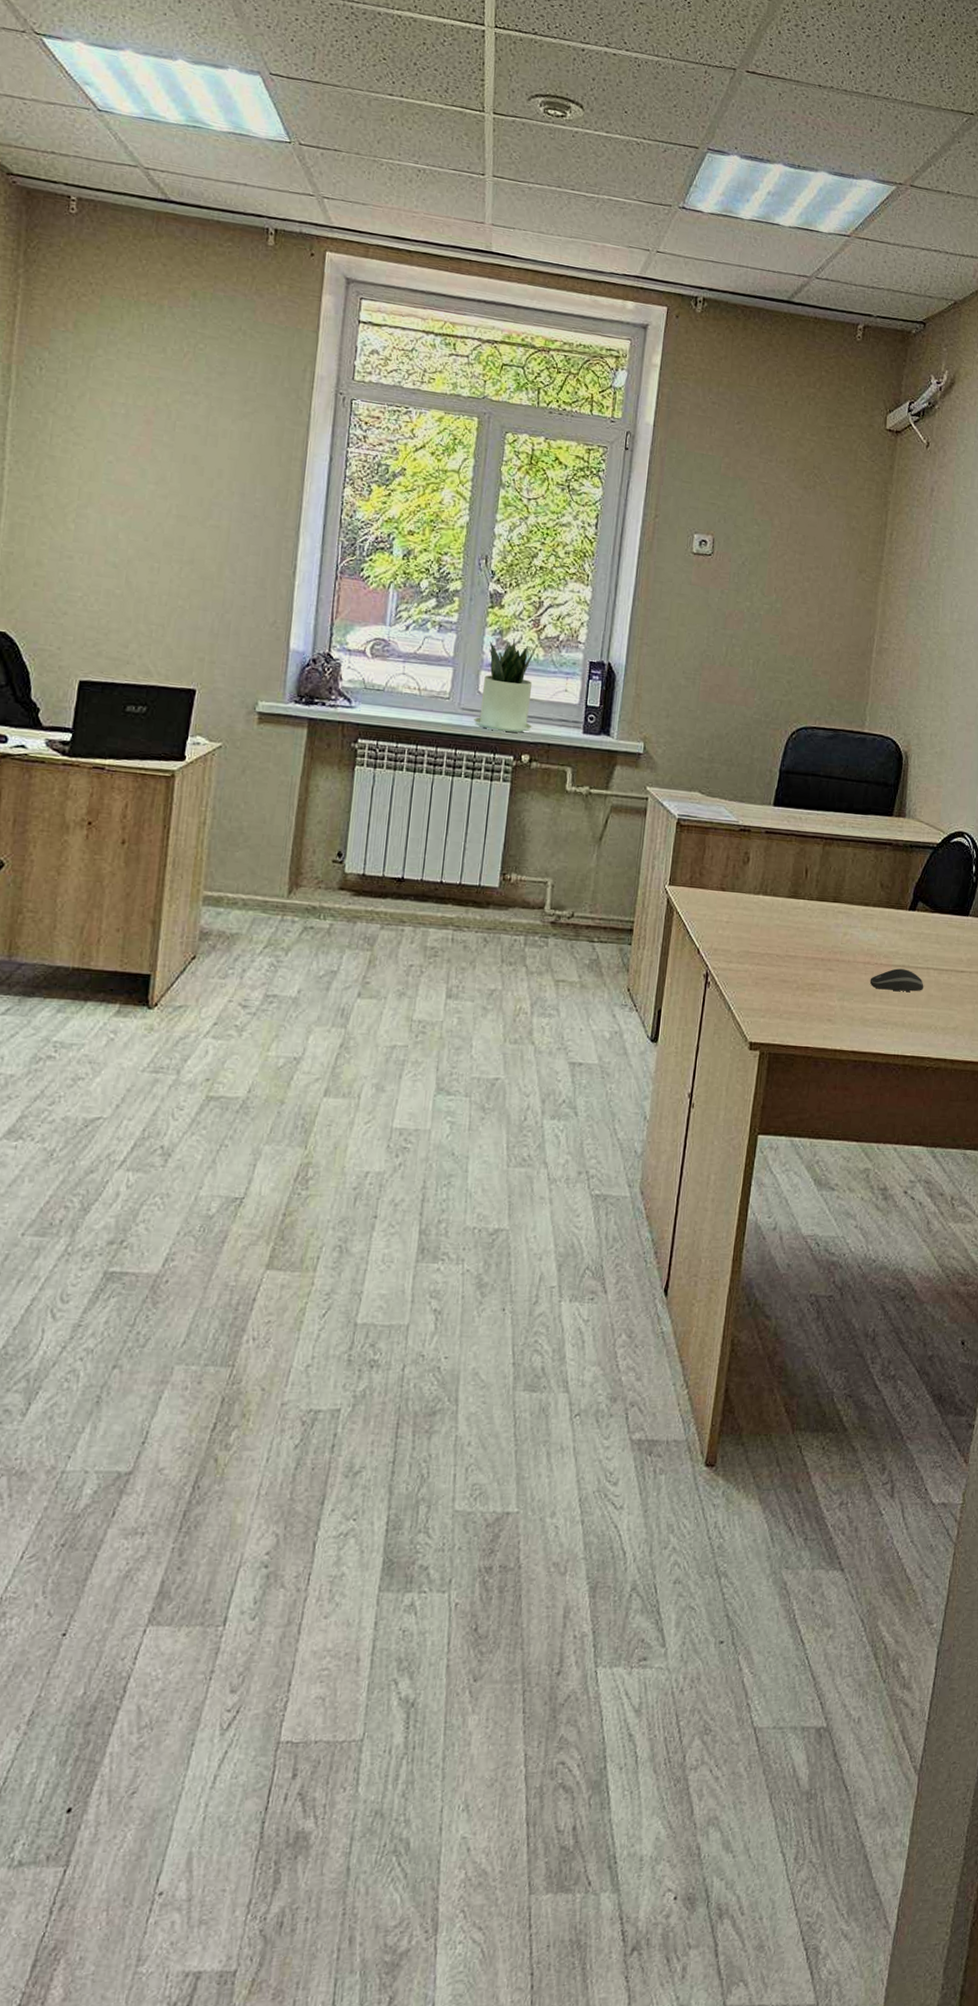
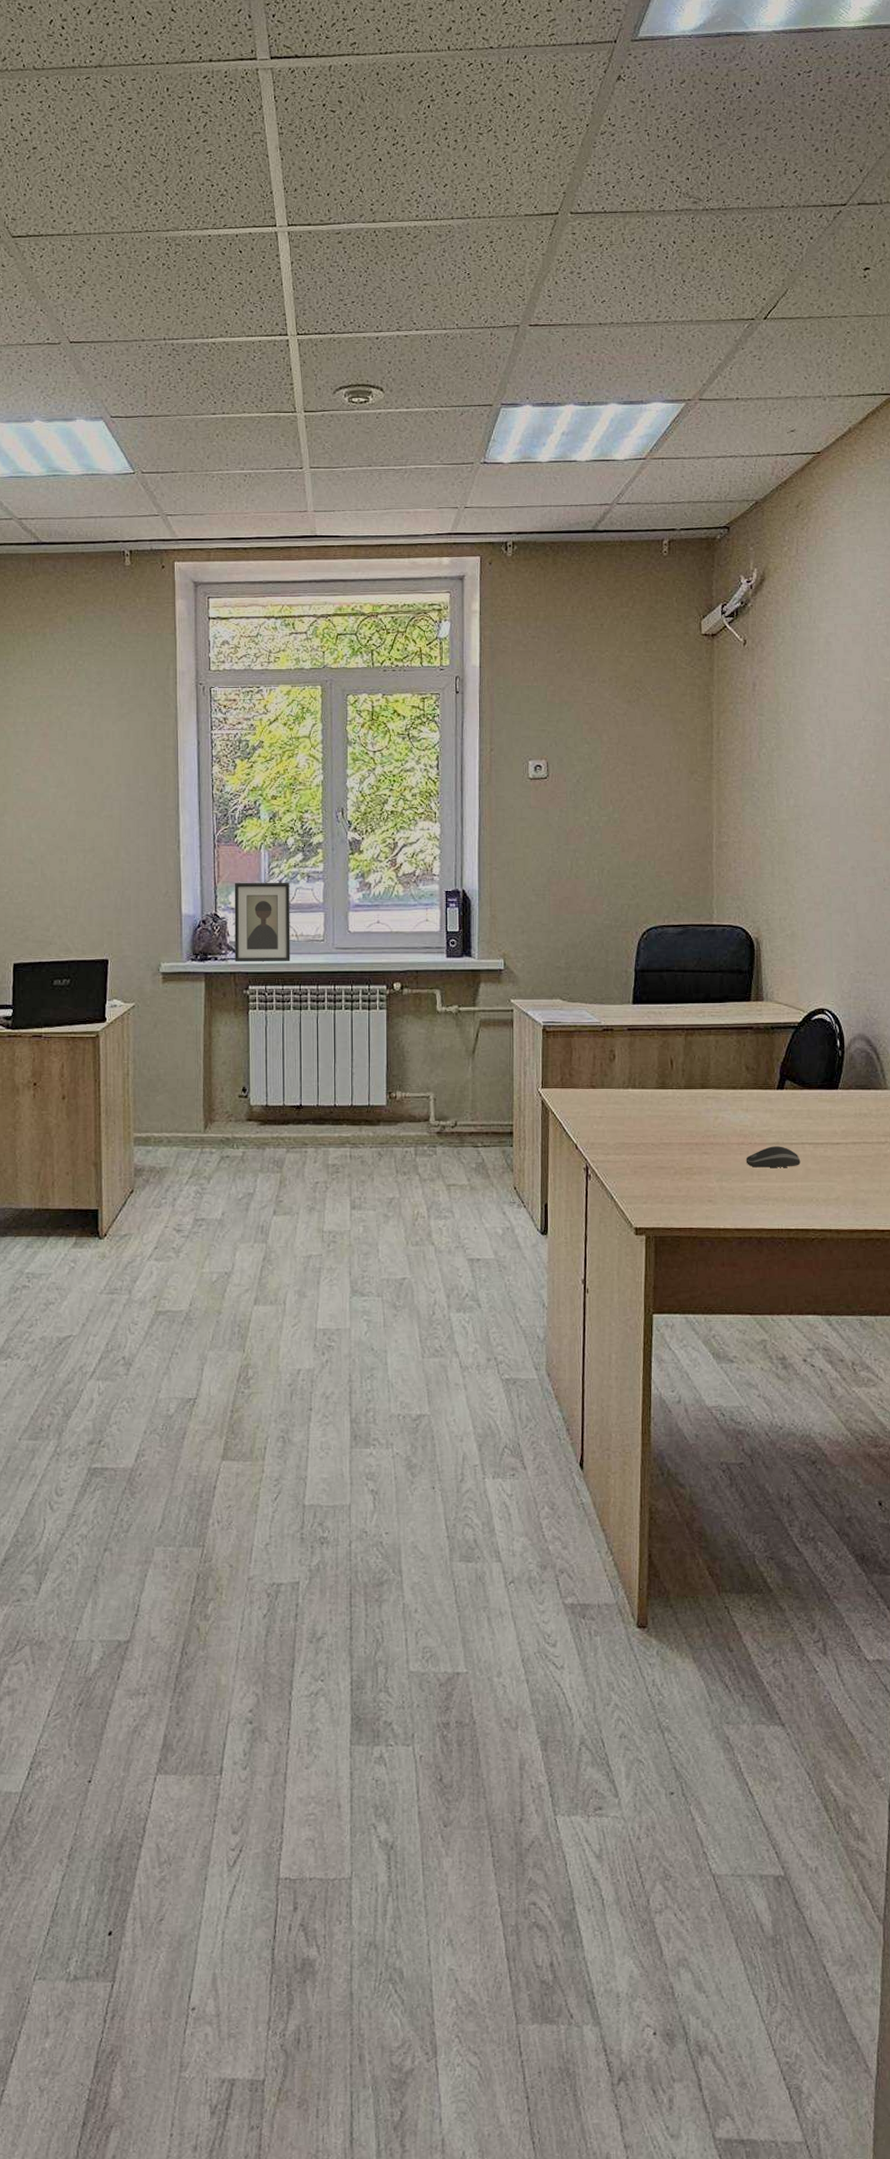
picture frame: none [345,621,418,718] -> present [234,882,291,962]
planter: present [474,641,535,733] -> none [348,882,400,965]

